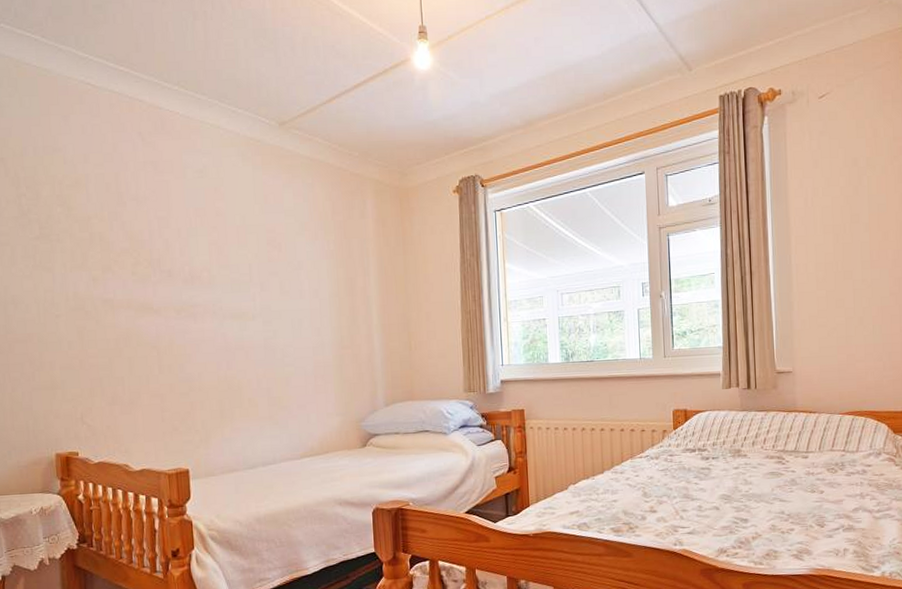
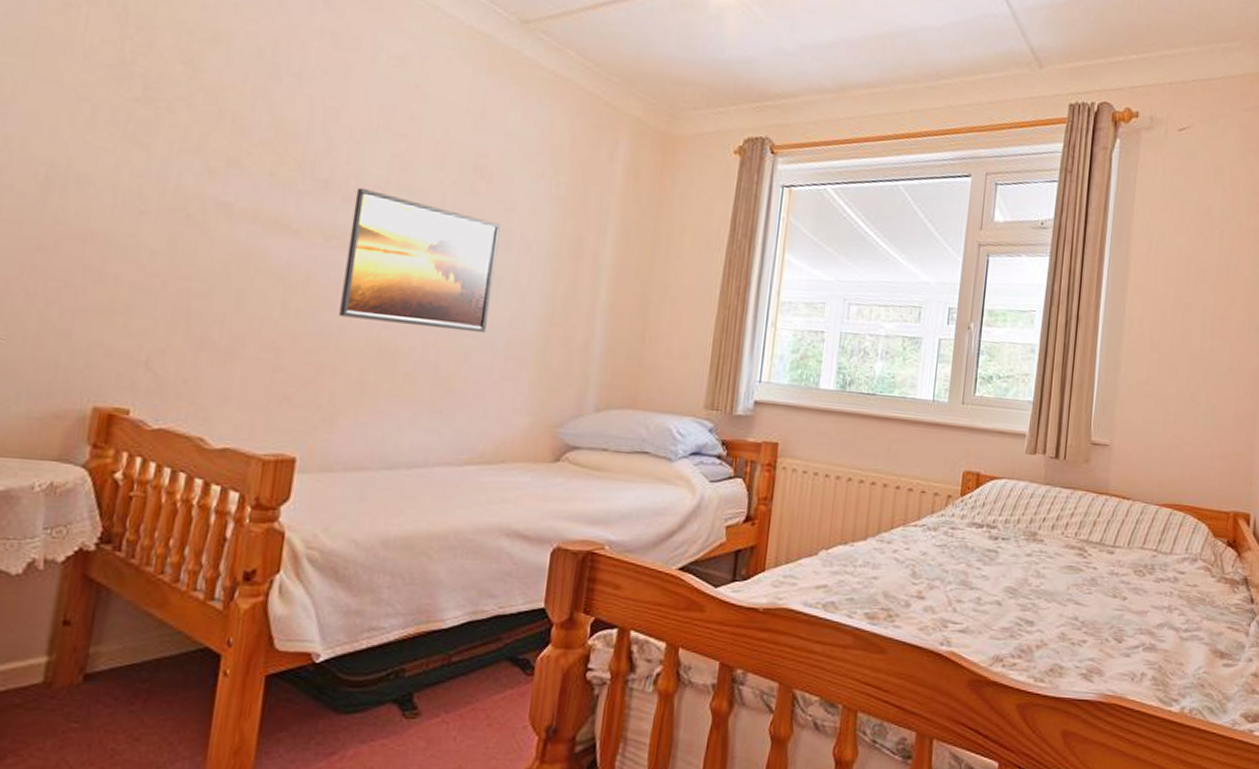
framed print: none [191,271,298,366] -> present [339,187,501,333]

